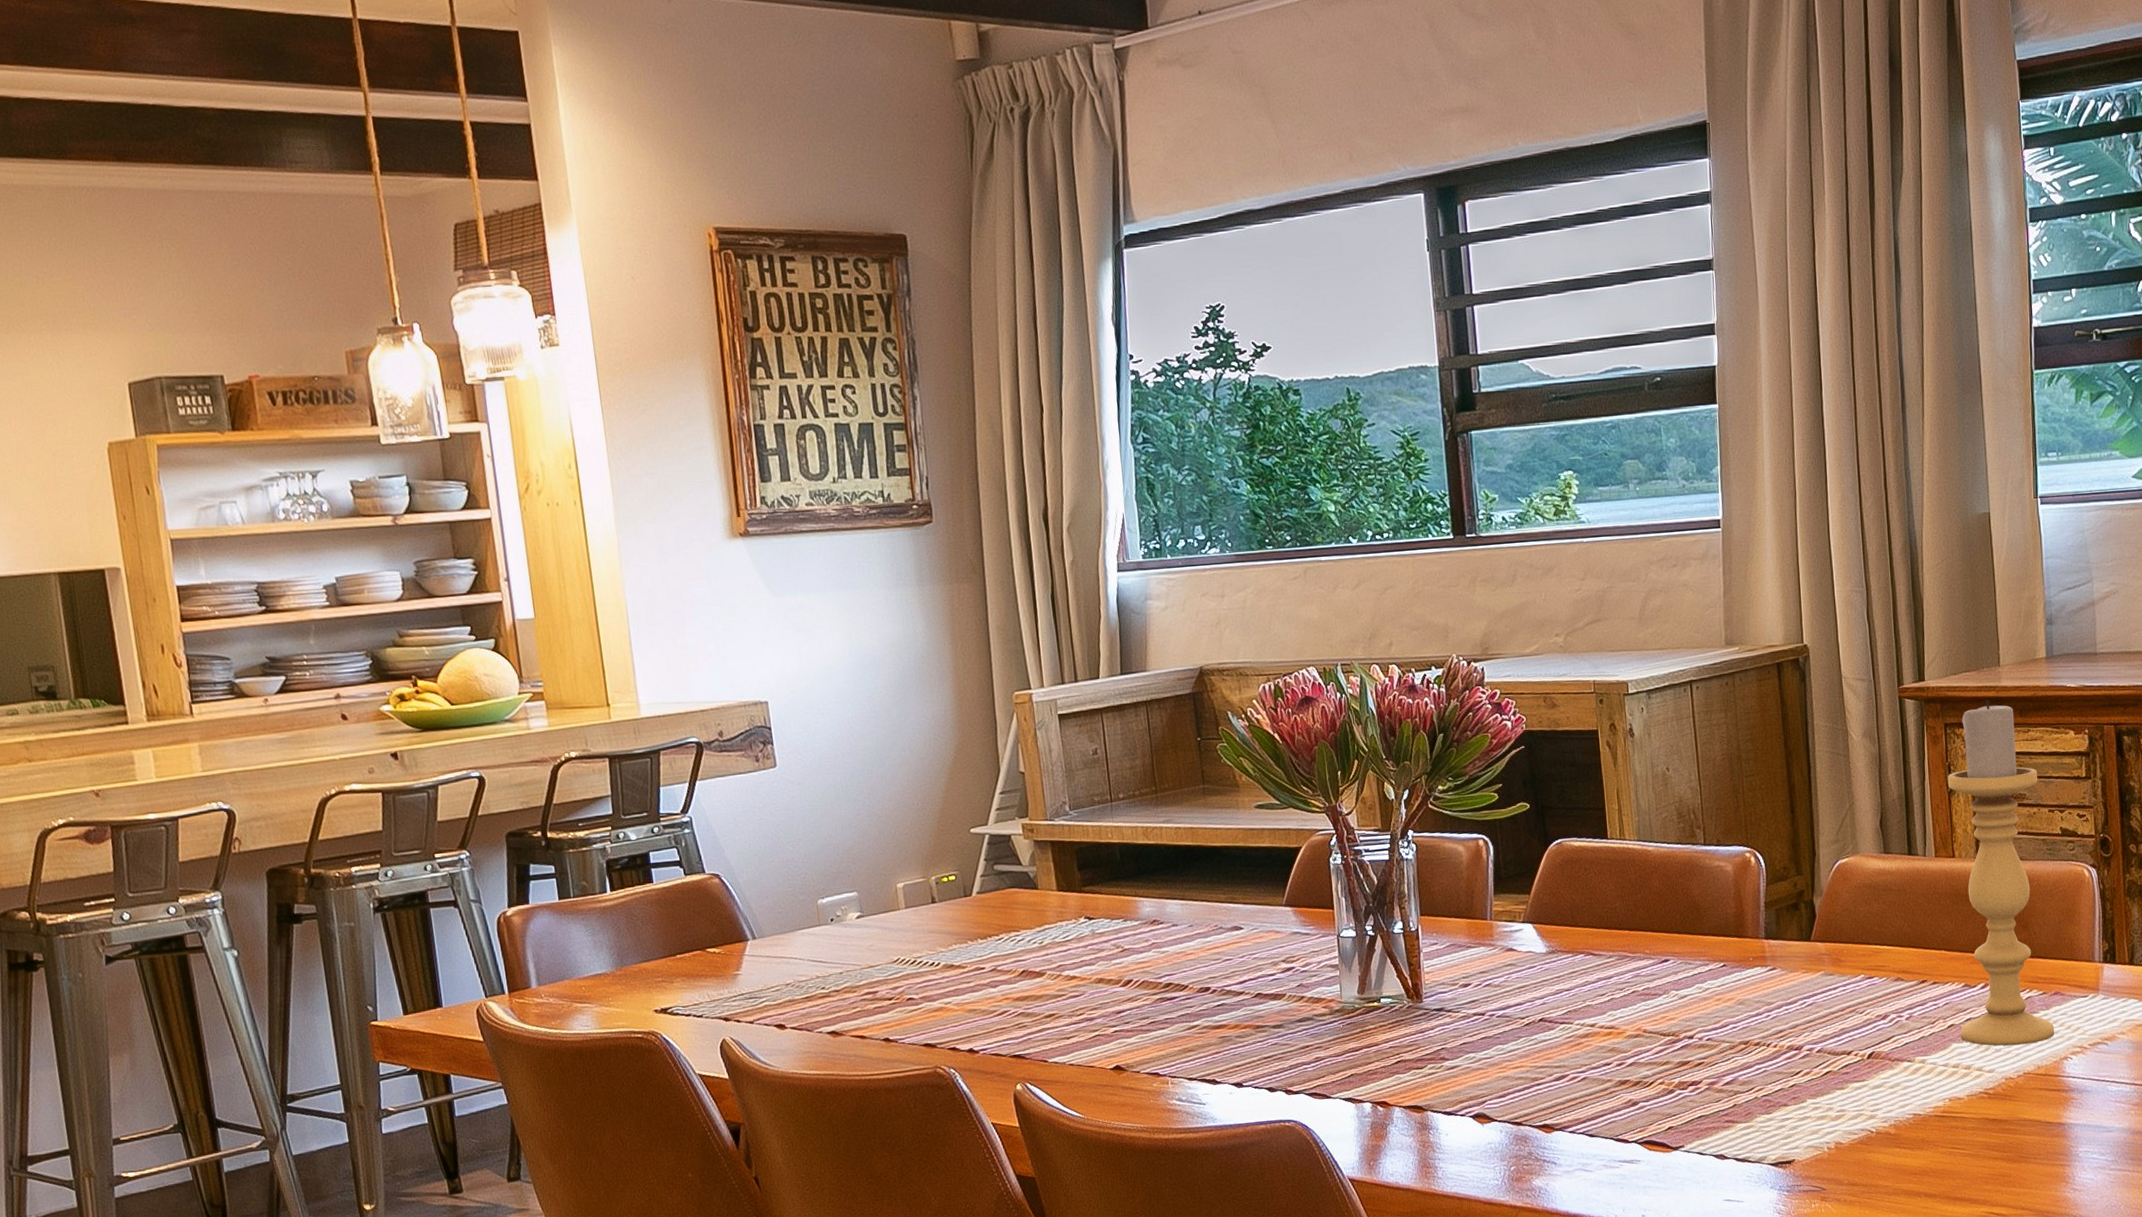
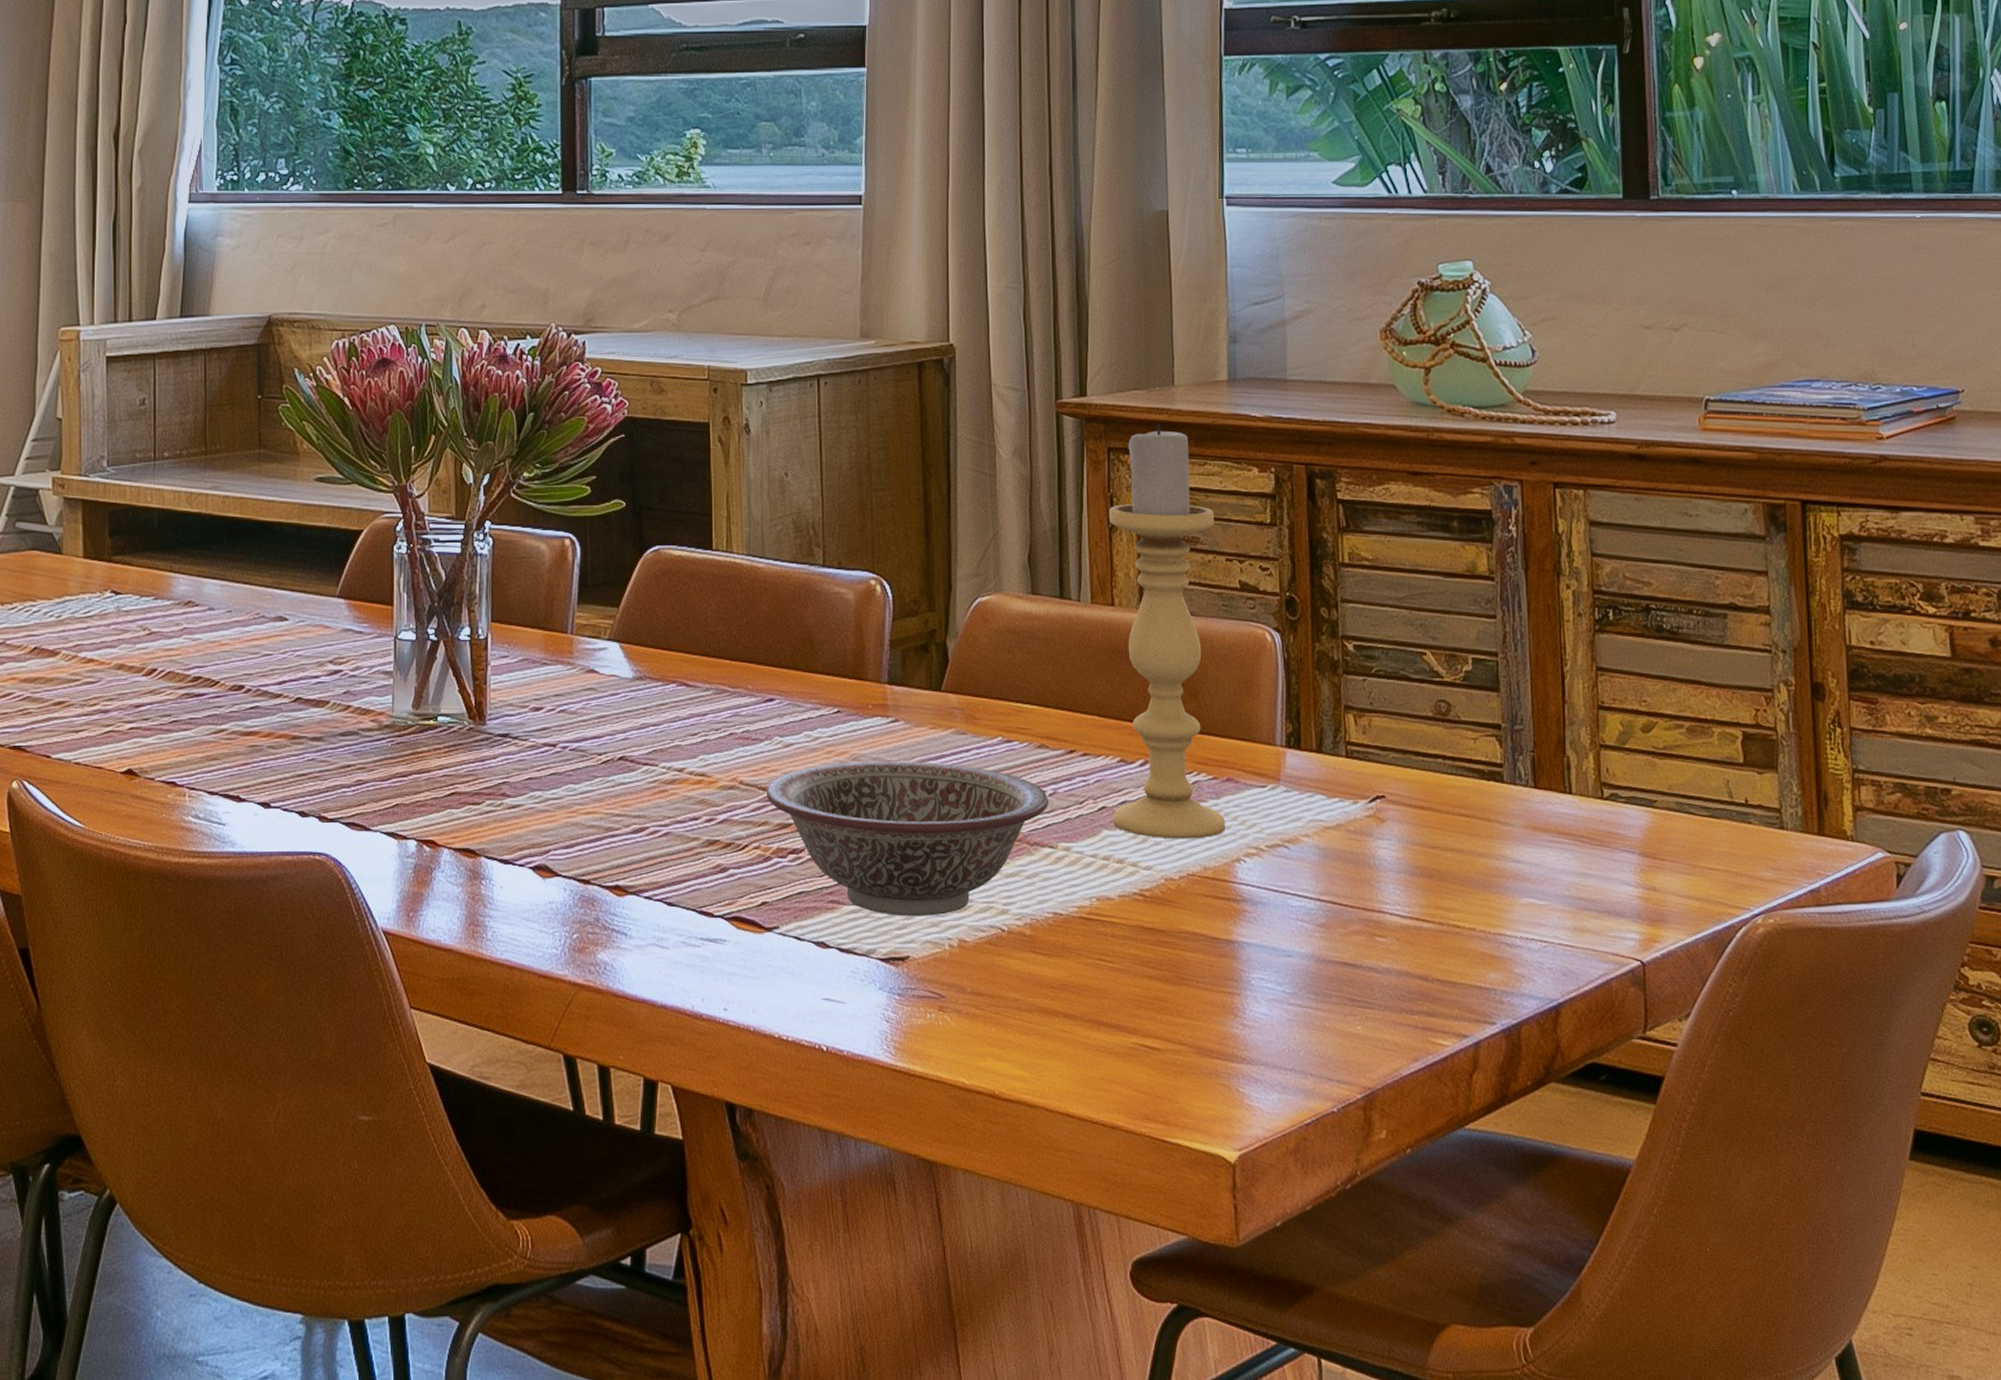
decorative bowl: none [1667,1000,1906,1128] -> present [766,761,1048,917]

